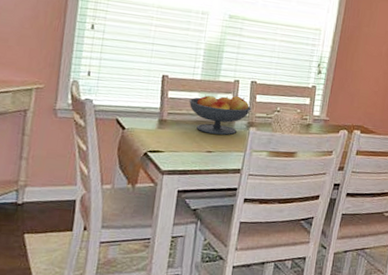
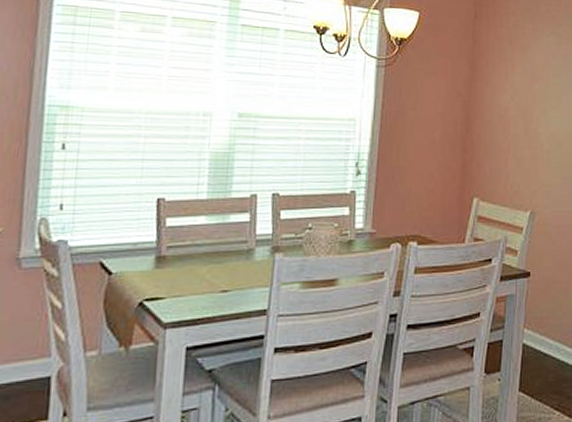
fruit bowl: present [189,94,252,135] -> none [194,214,275,267]

